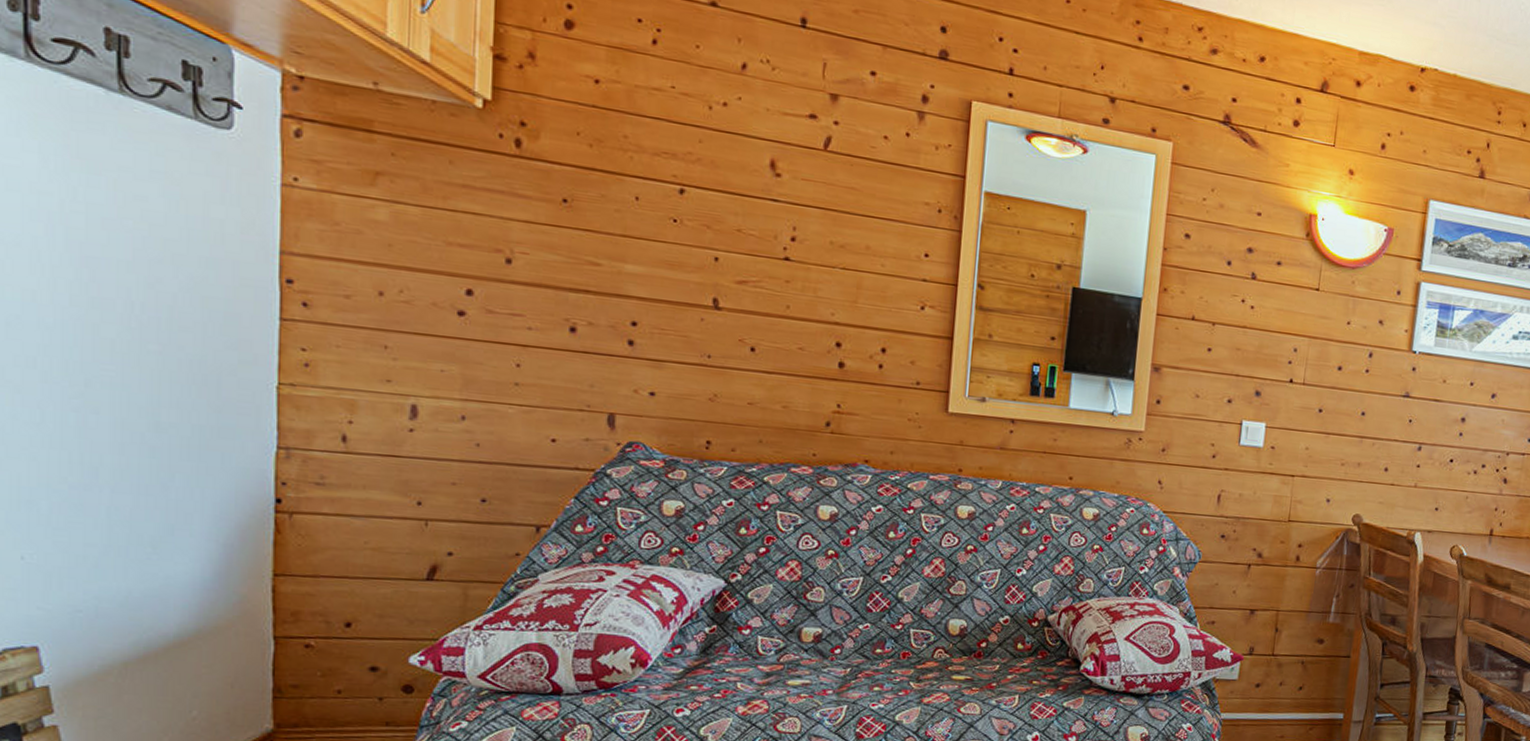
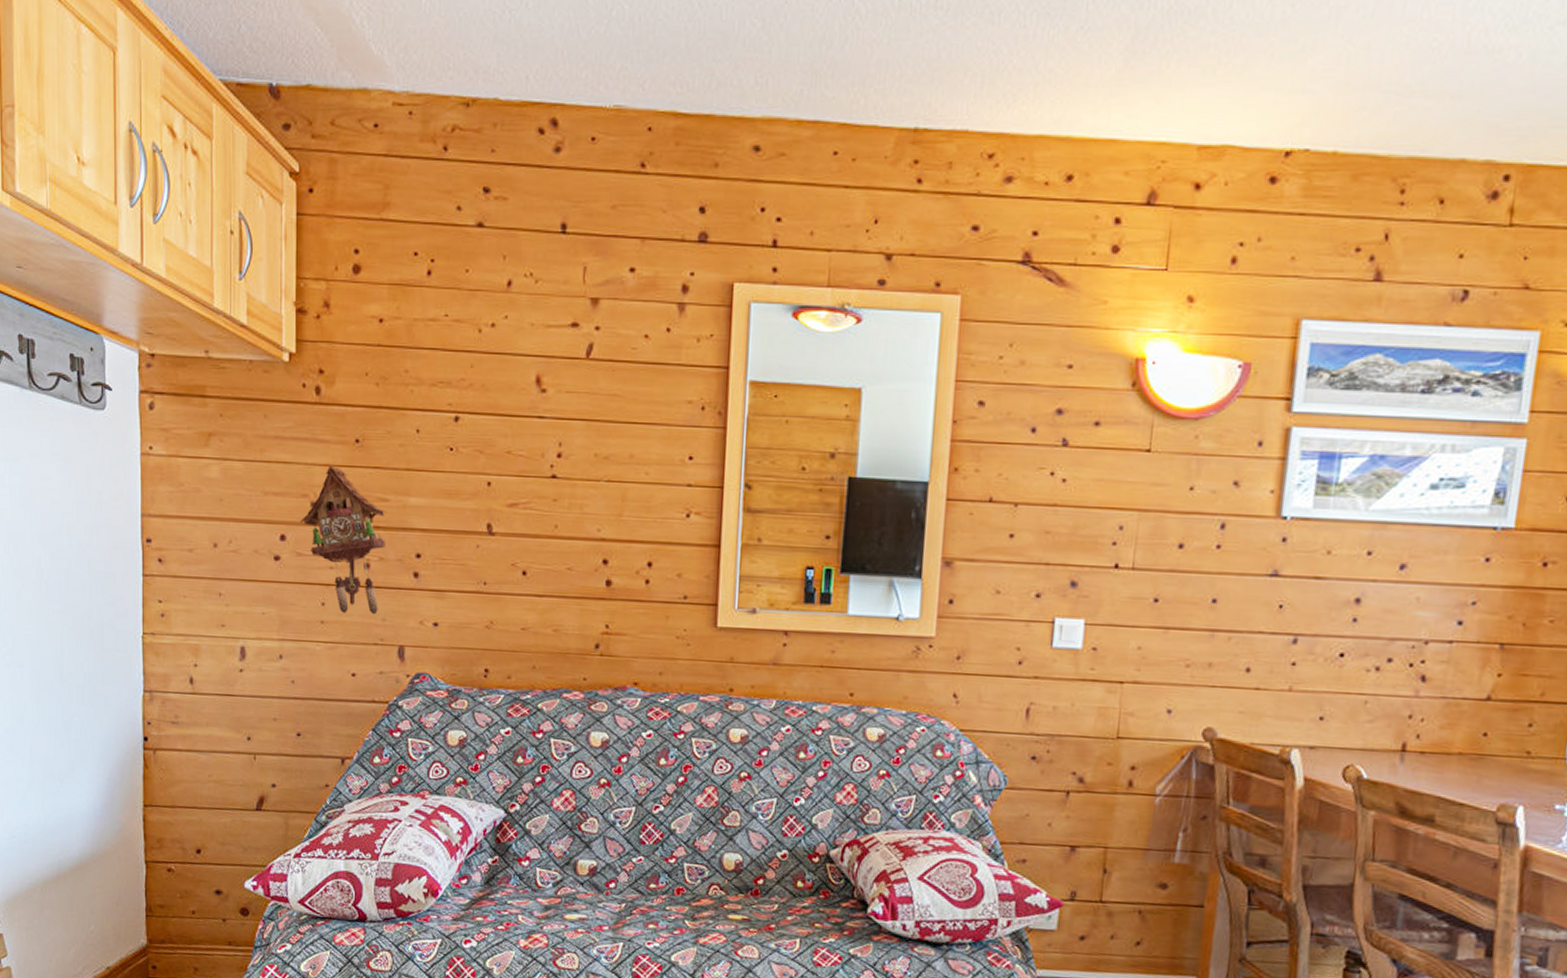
cuckoo clock: none [492,222,599,381] -> present [300,465,387,615]

